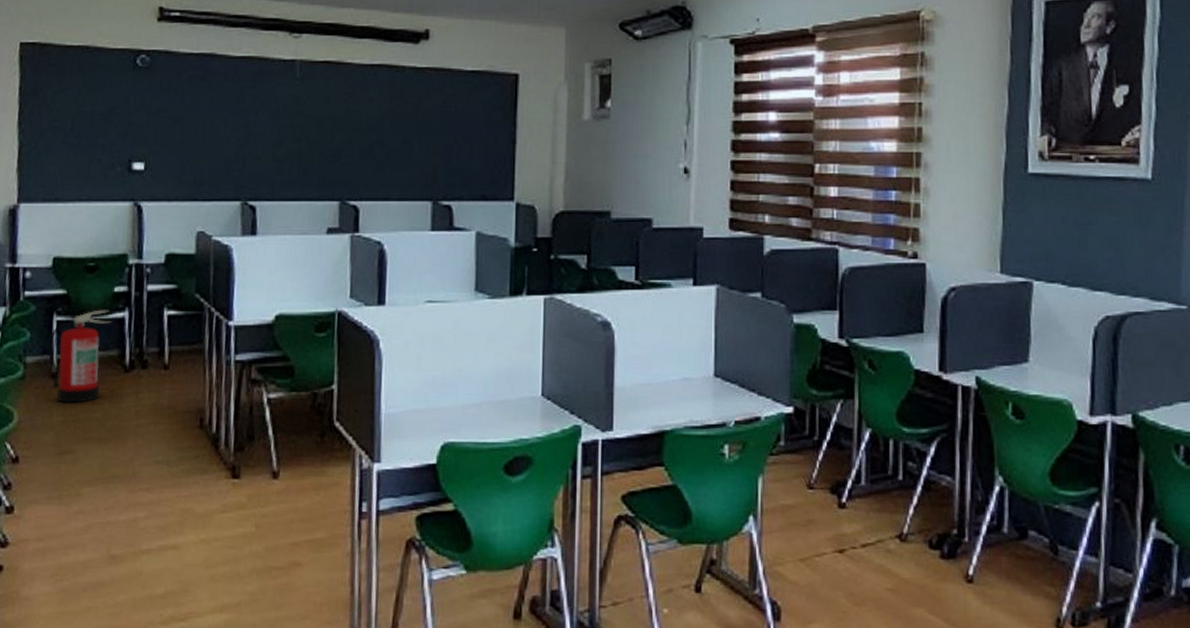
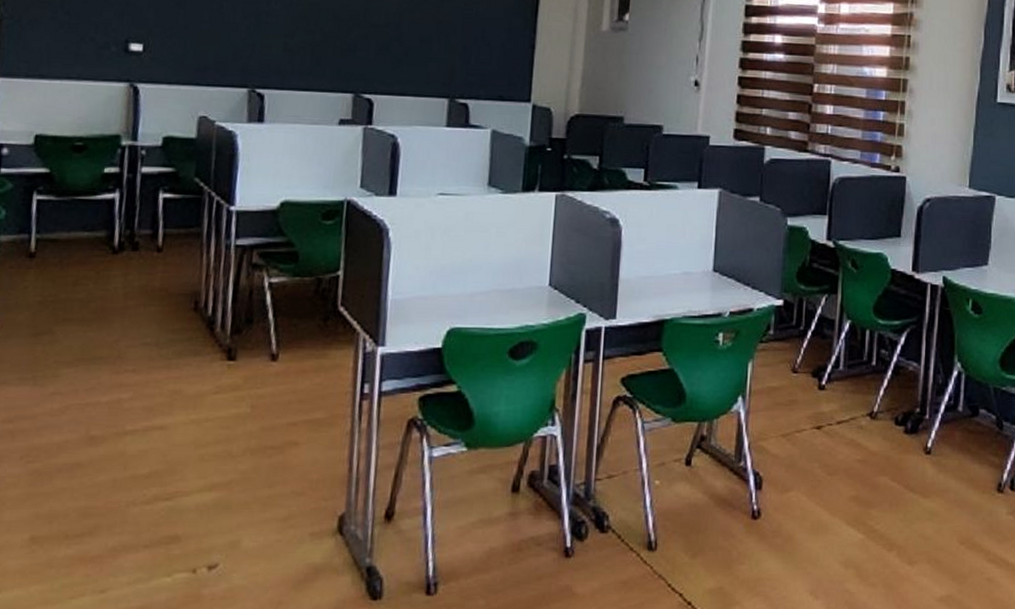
fire extinguisher: present [47,309,112,404] -> none [24,190,100,285]

